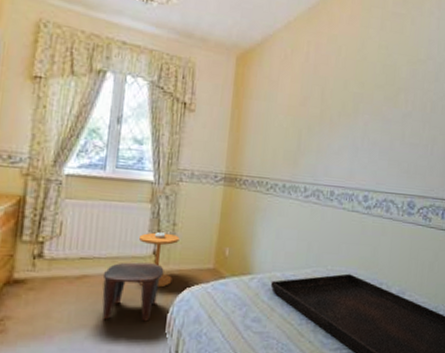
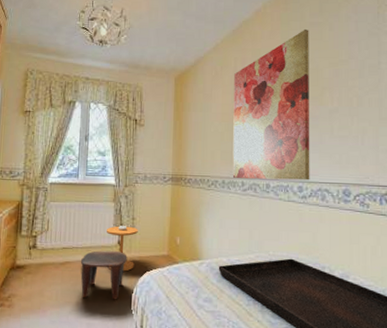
wall art: none [294,18,391,190] -> present [232,29,310,180]

